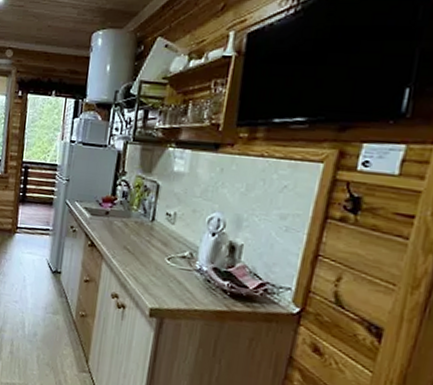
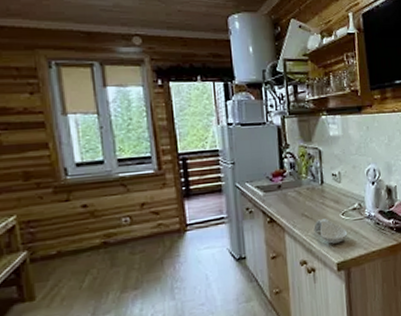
spoon rest: none [133,257,170,288] -> present [313,219,348,244]

